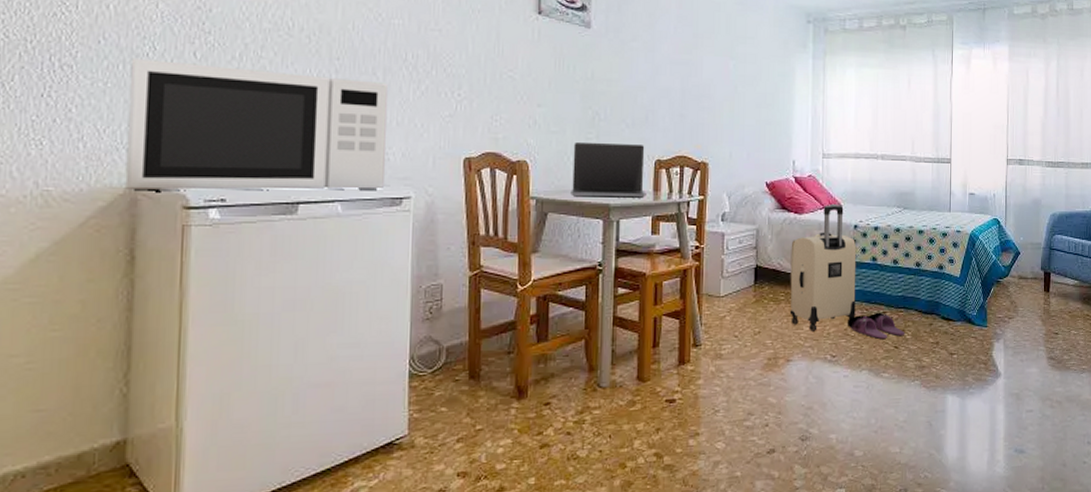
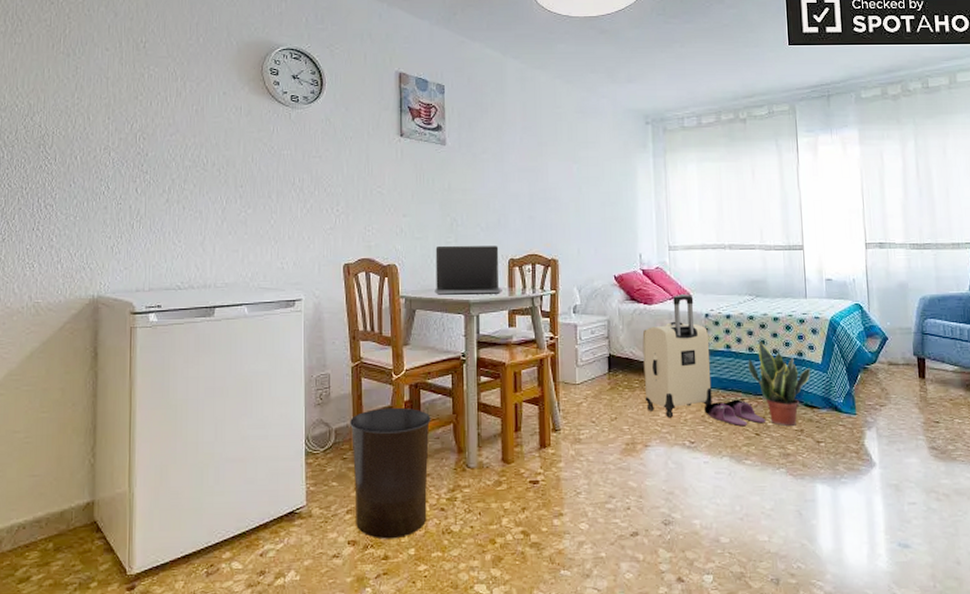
microwave: present [125,57,389,192] -> none [90,196,281,302]
waste bin: none [463,322,560,469] -> present [349,407,431,539]
potted plant: none [892,253,949,339] -> present [748,340,810,426]

